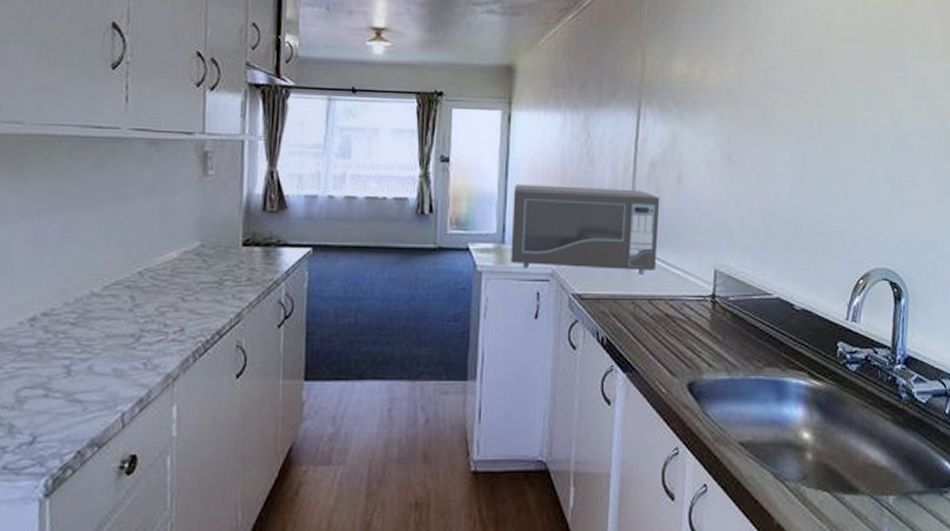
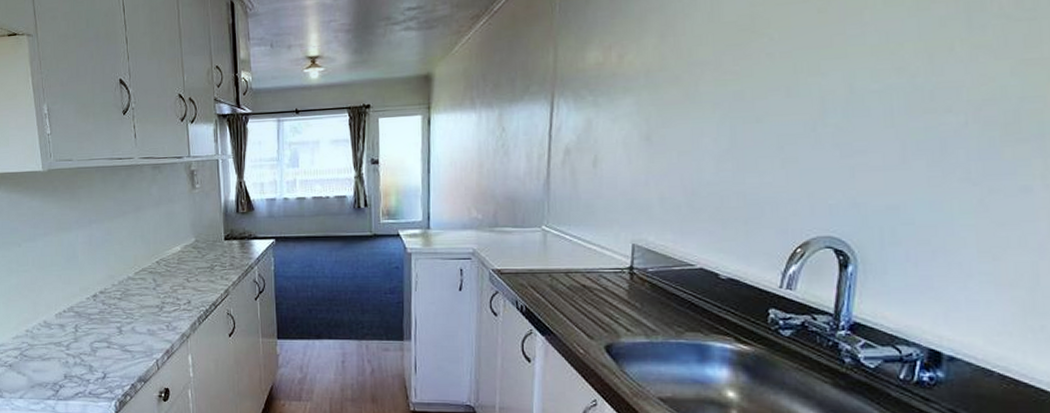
microwave: present [511,184,660,275] -> none [435,175,575,251]

